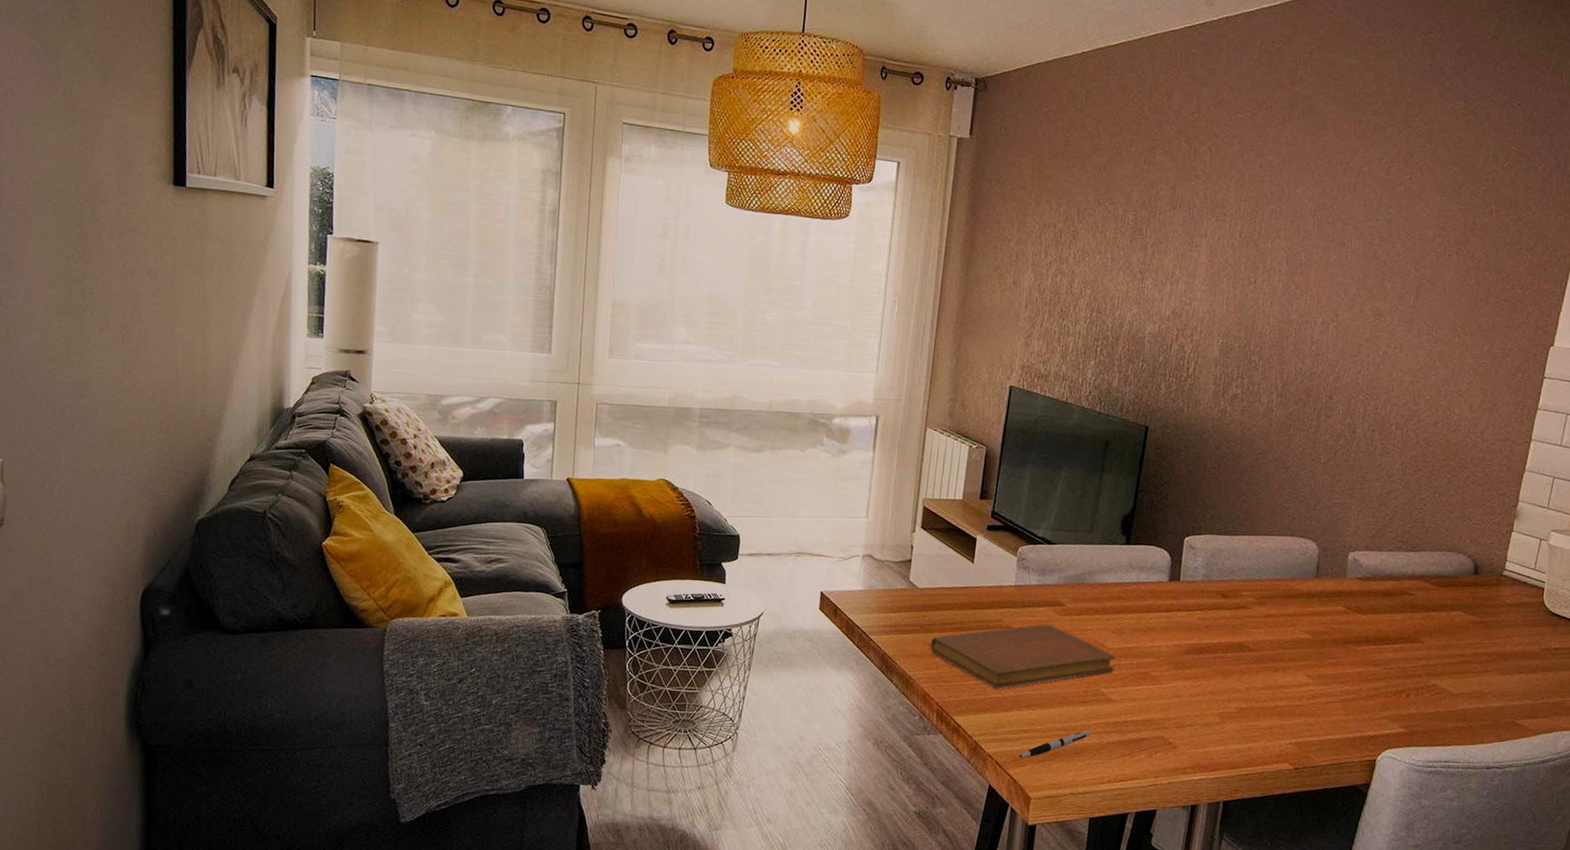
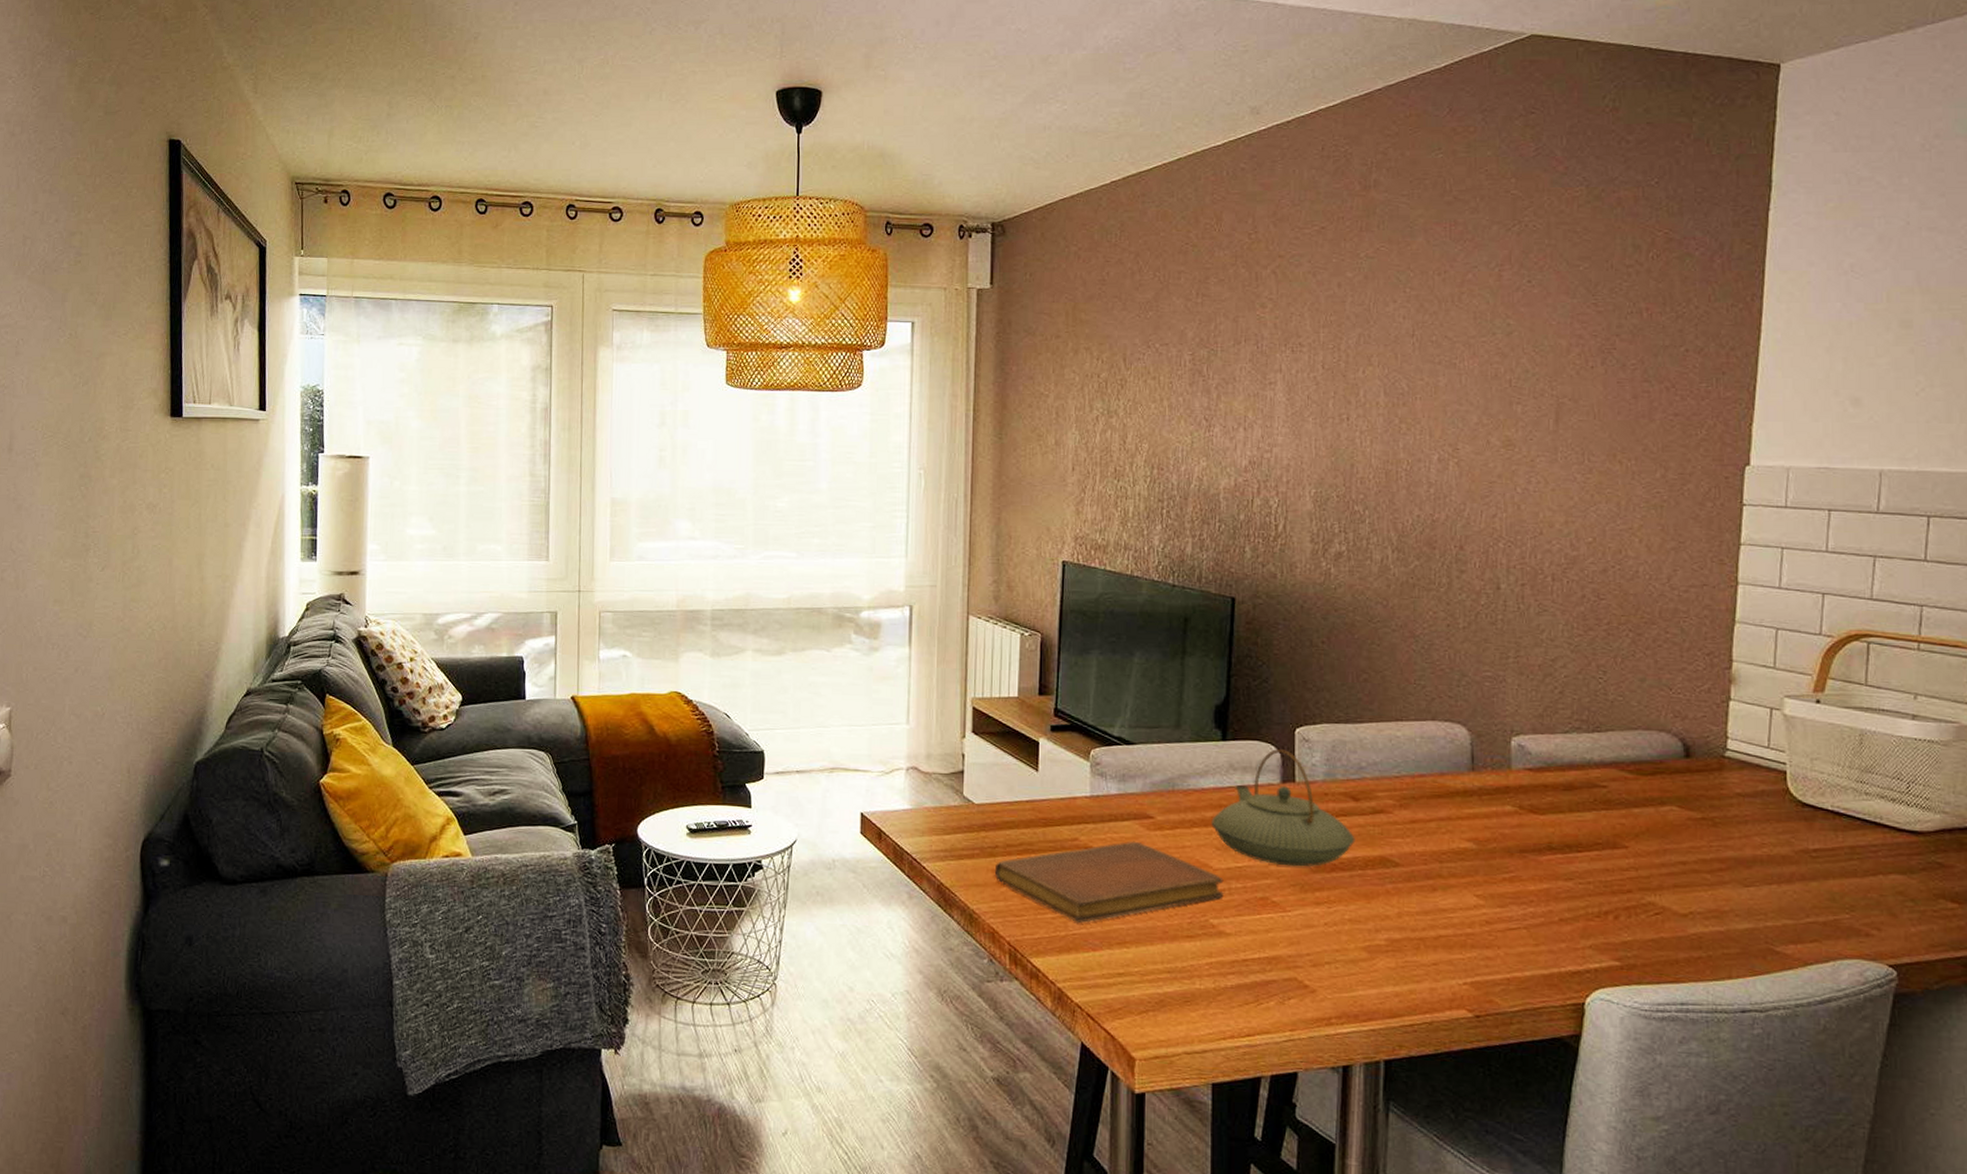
pen: present [1018,730,1091,758] -> none [1114,972,1203,1009]
teapot: none [1110,553,1221,649] -> present [1211,748,1355,867]

